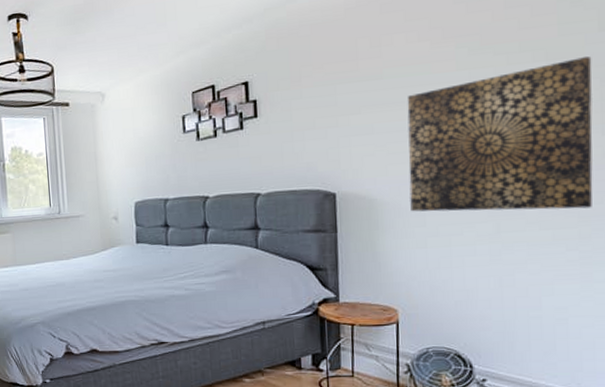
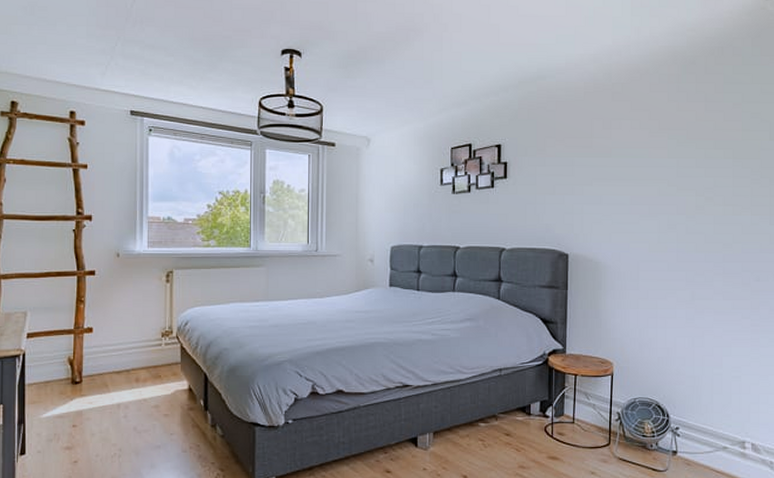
wall art: present [407,56,593,212] -> none [627,159,765,284]

